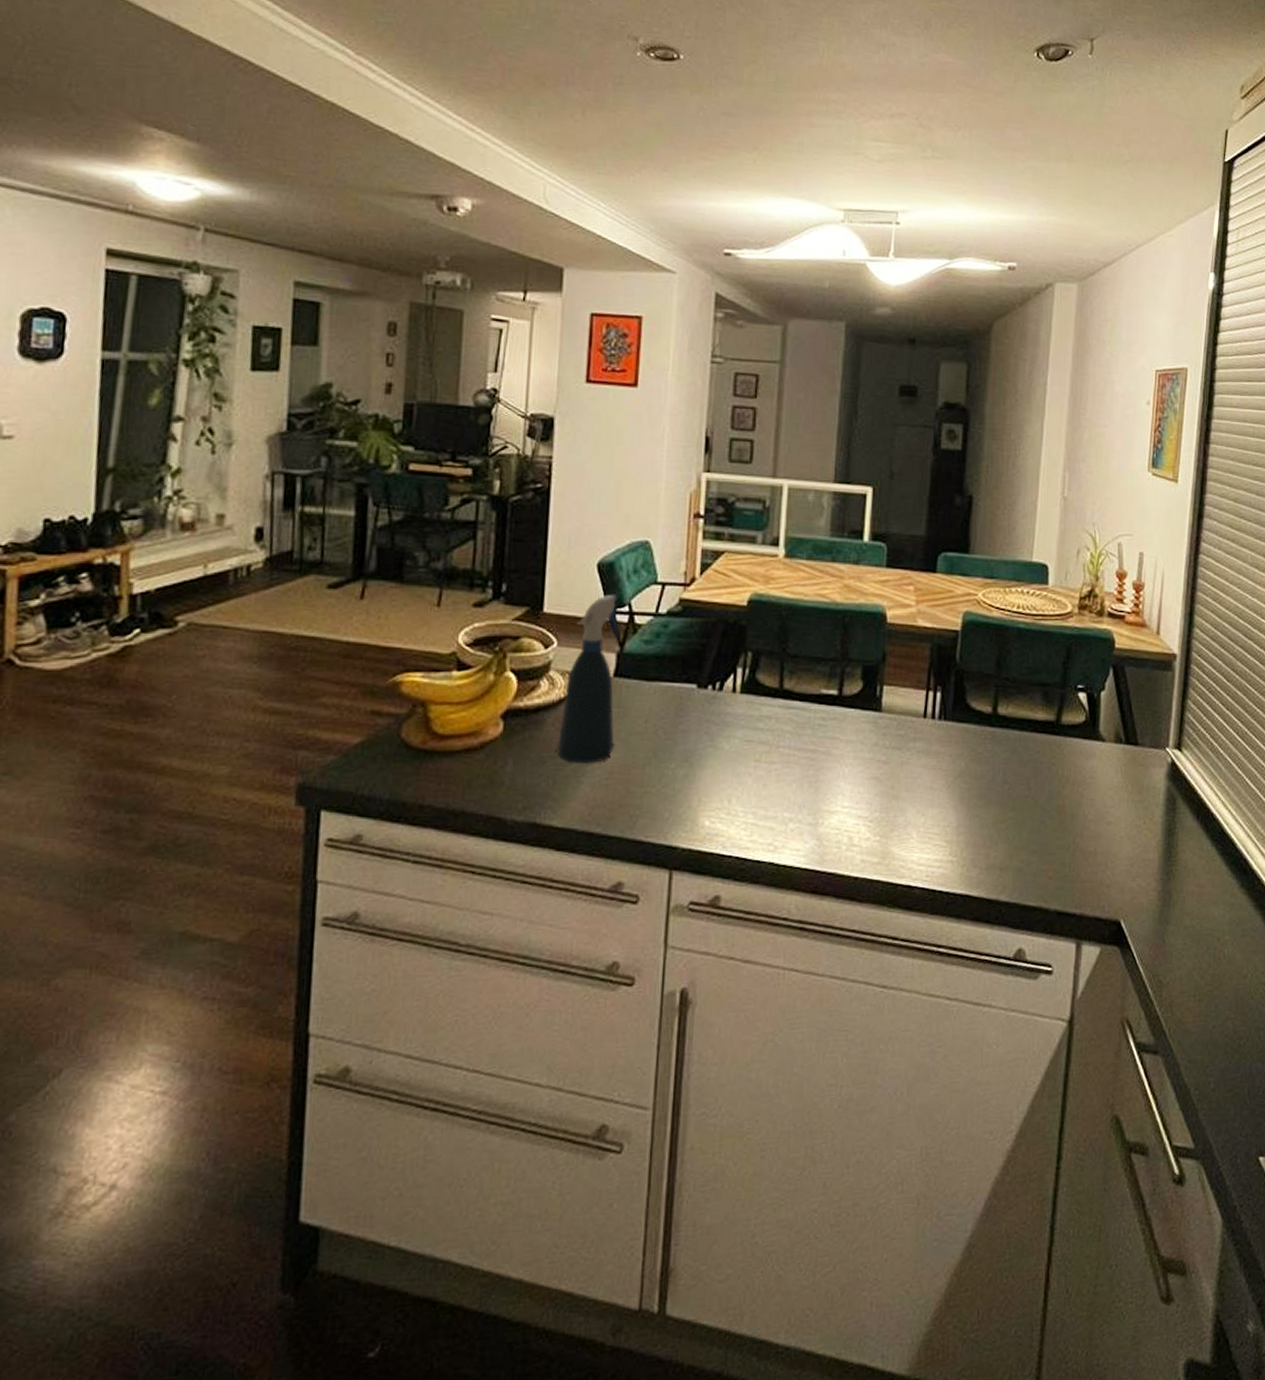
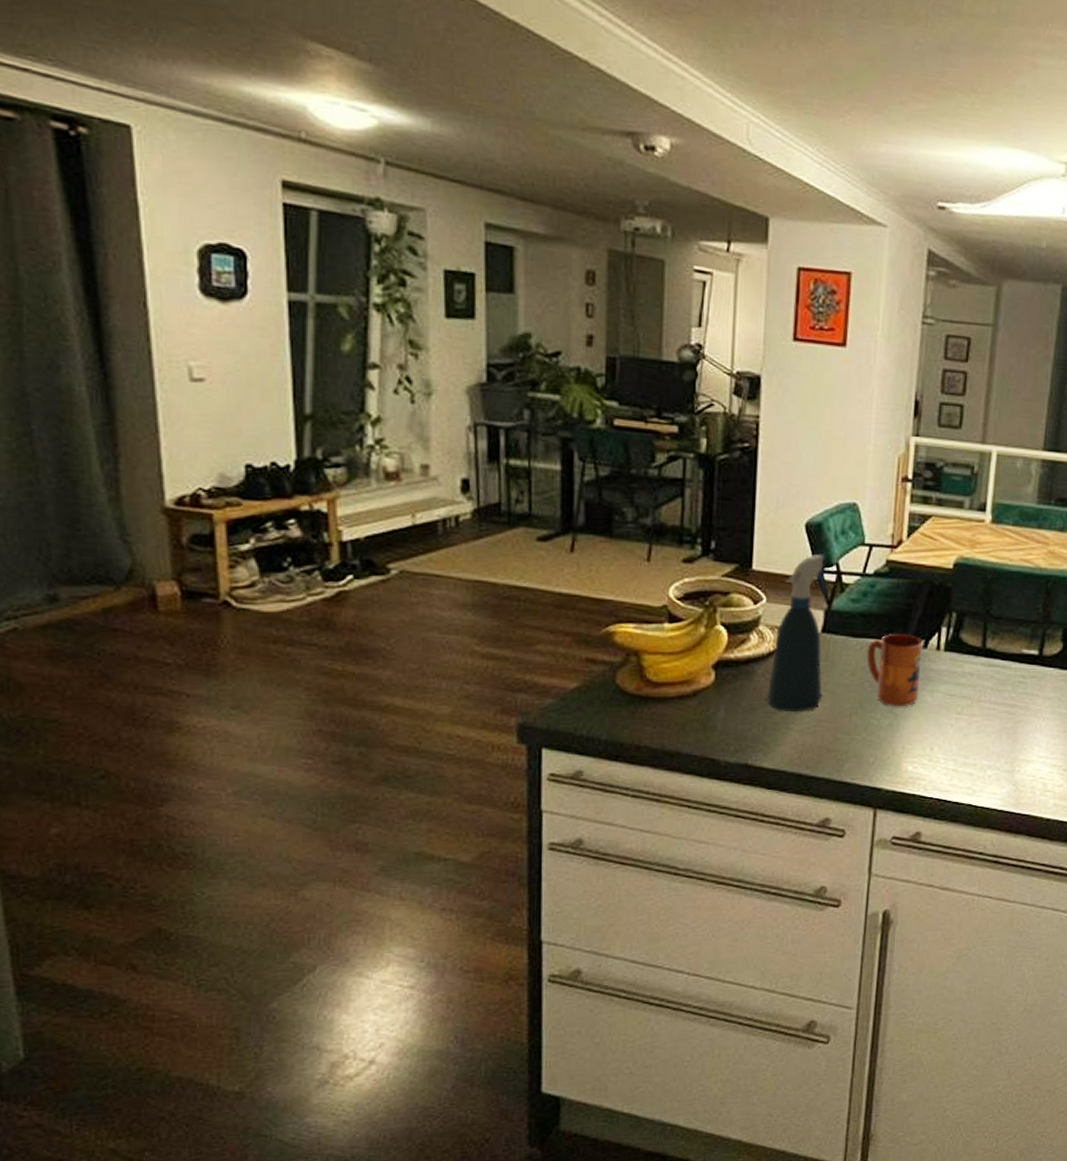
mug: none [659,675,719,756] -> present [866,633,924,707]

